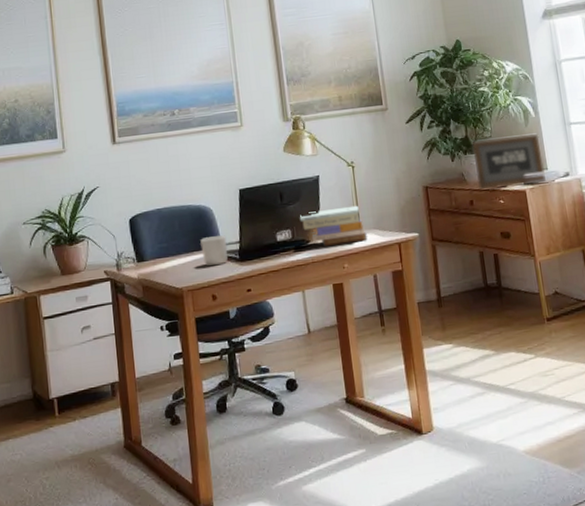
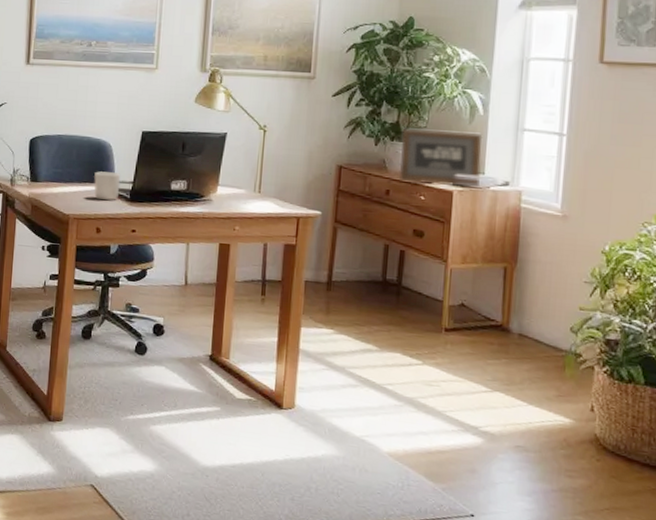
books: present [299,205,367,246] -> none [198,167,266,207]

